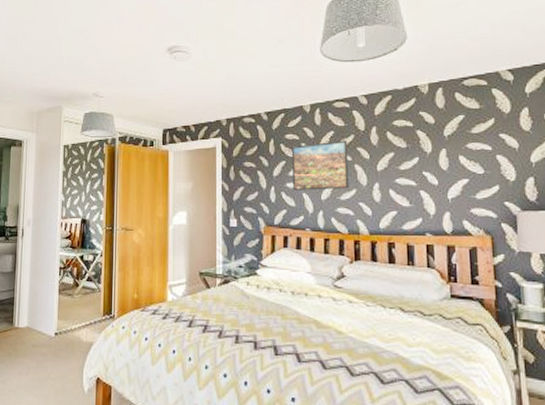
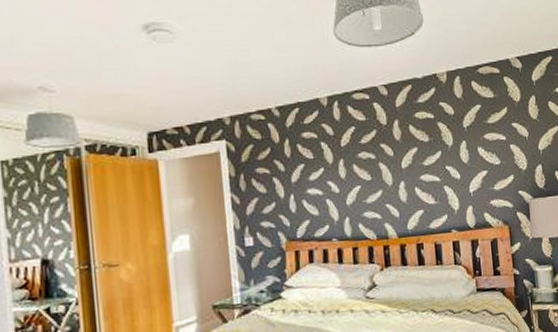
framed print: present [291,140,349,190] -> none [309,136,375,197]

